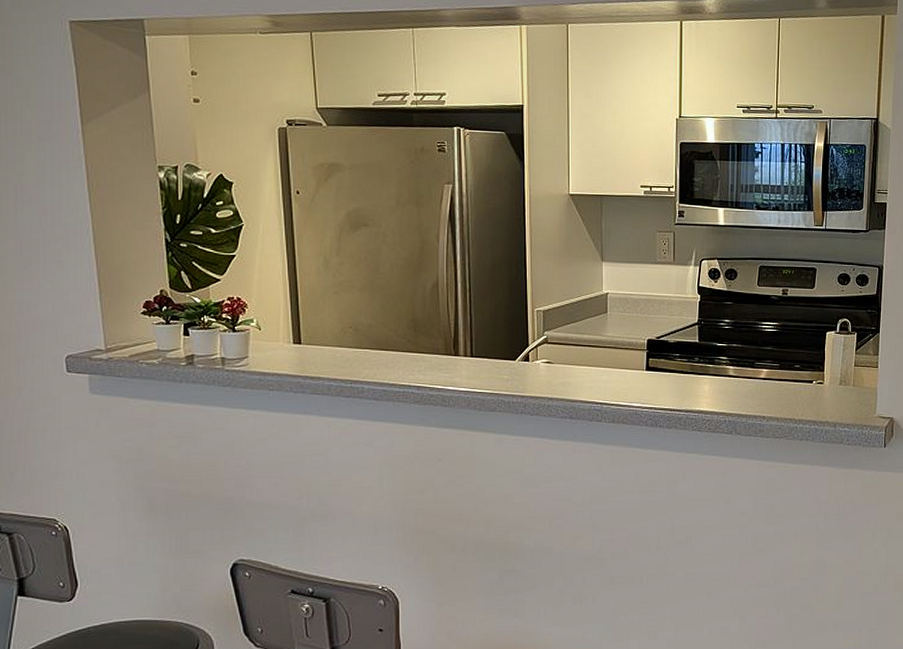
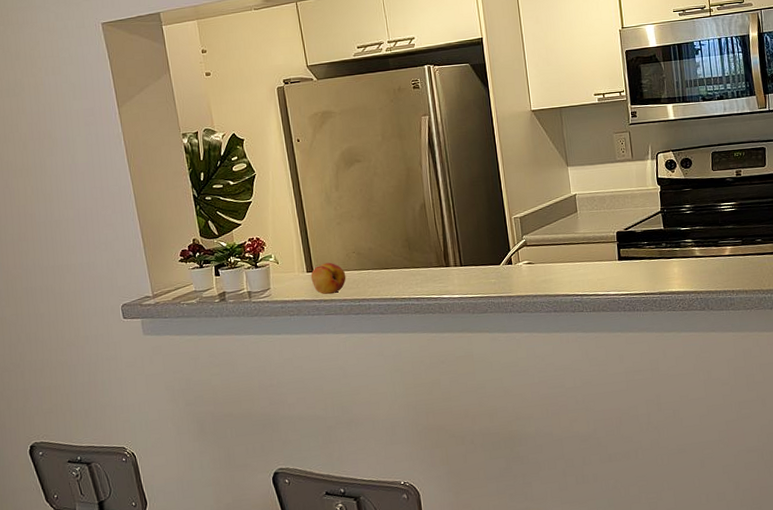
fruit: none [297,335,339,372] -> present [311,262,346,295]

